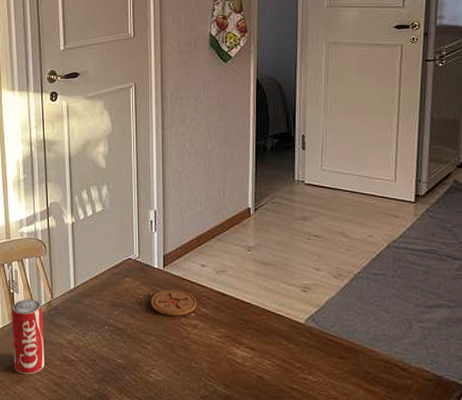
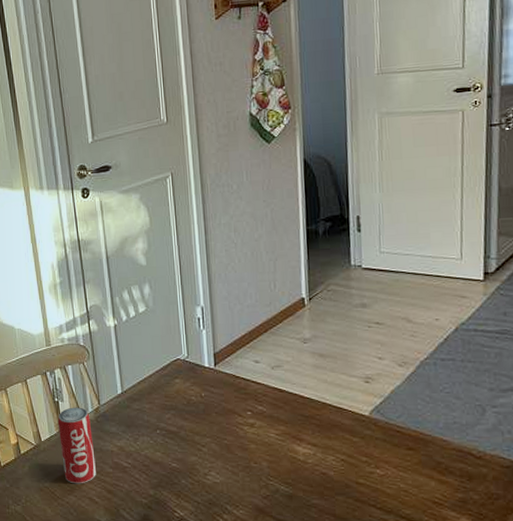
coaster: present [151,289,197,317] -> none [203,389,253,416]

